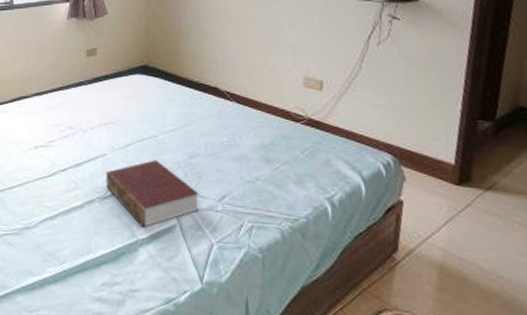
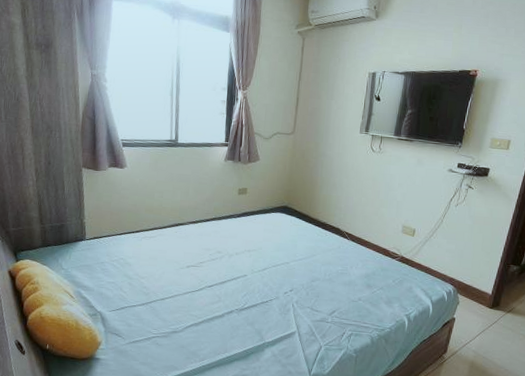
book: present [105,160,199,227] -> none [243,281,316,333]

